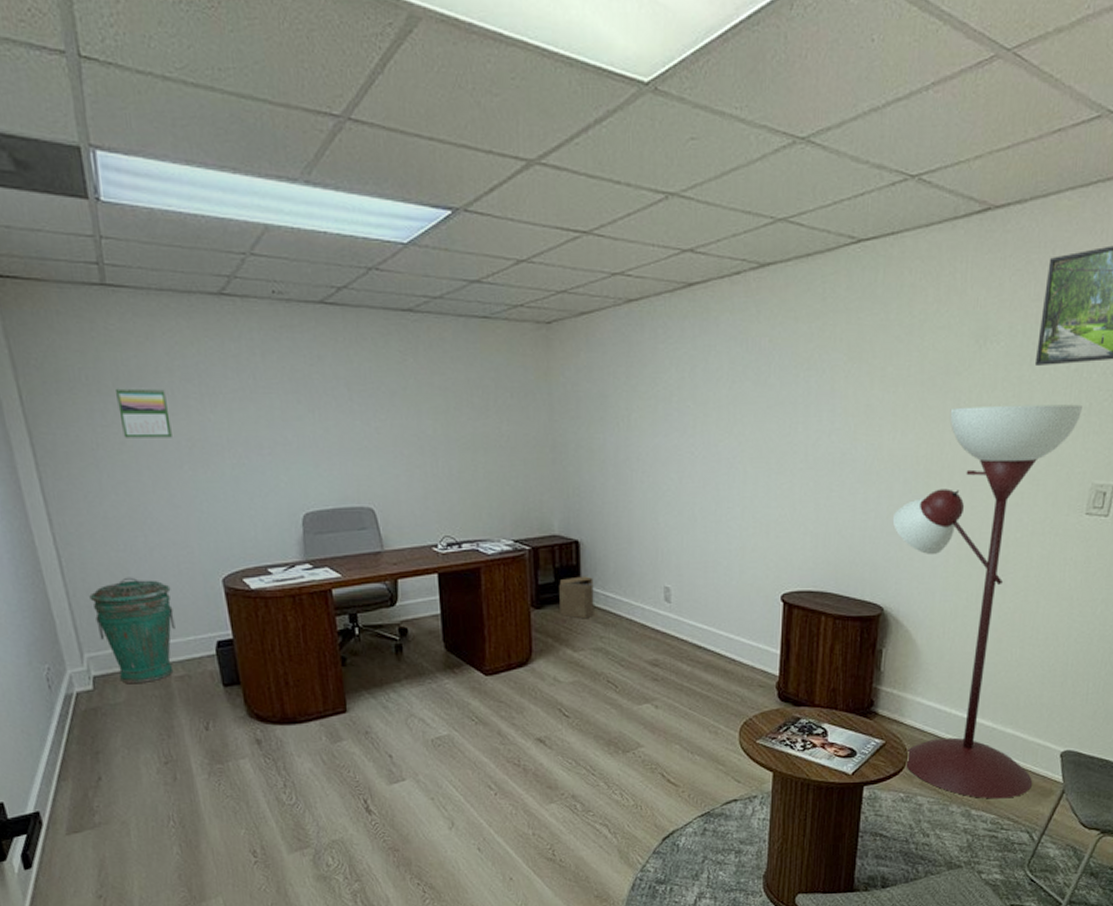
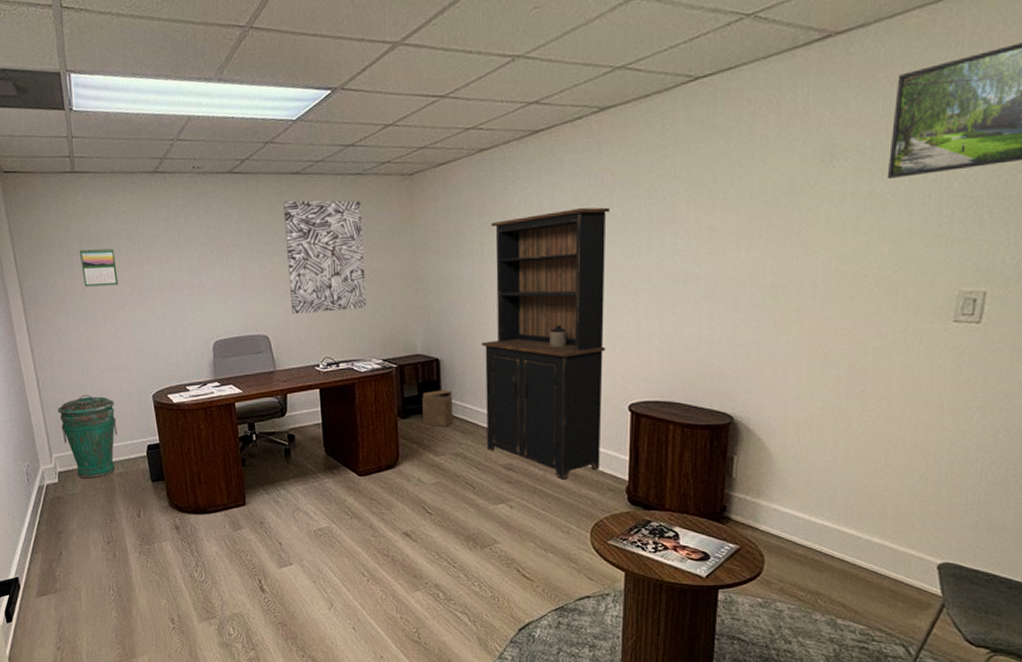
wall art: none [392,343,495,483] -> present [283,200,367,314]
bookshelf: none [626,375,767,676] -> present [481,207,610,480]
floor lamp: present [892,404,1082,799] -> none [739,213,943,609]

